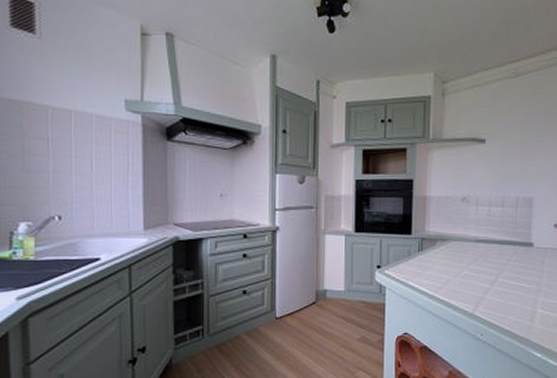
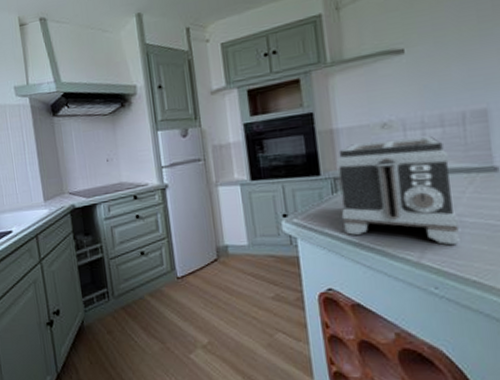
toaster: none [422,211,505,302] -> present [336,137,460,246]

